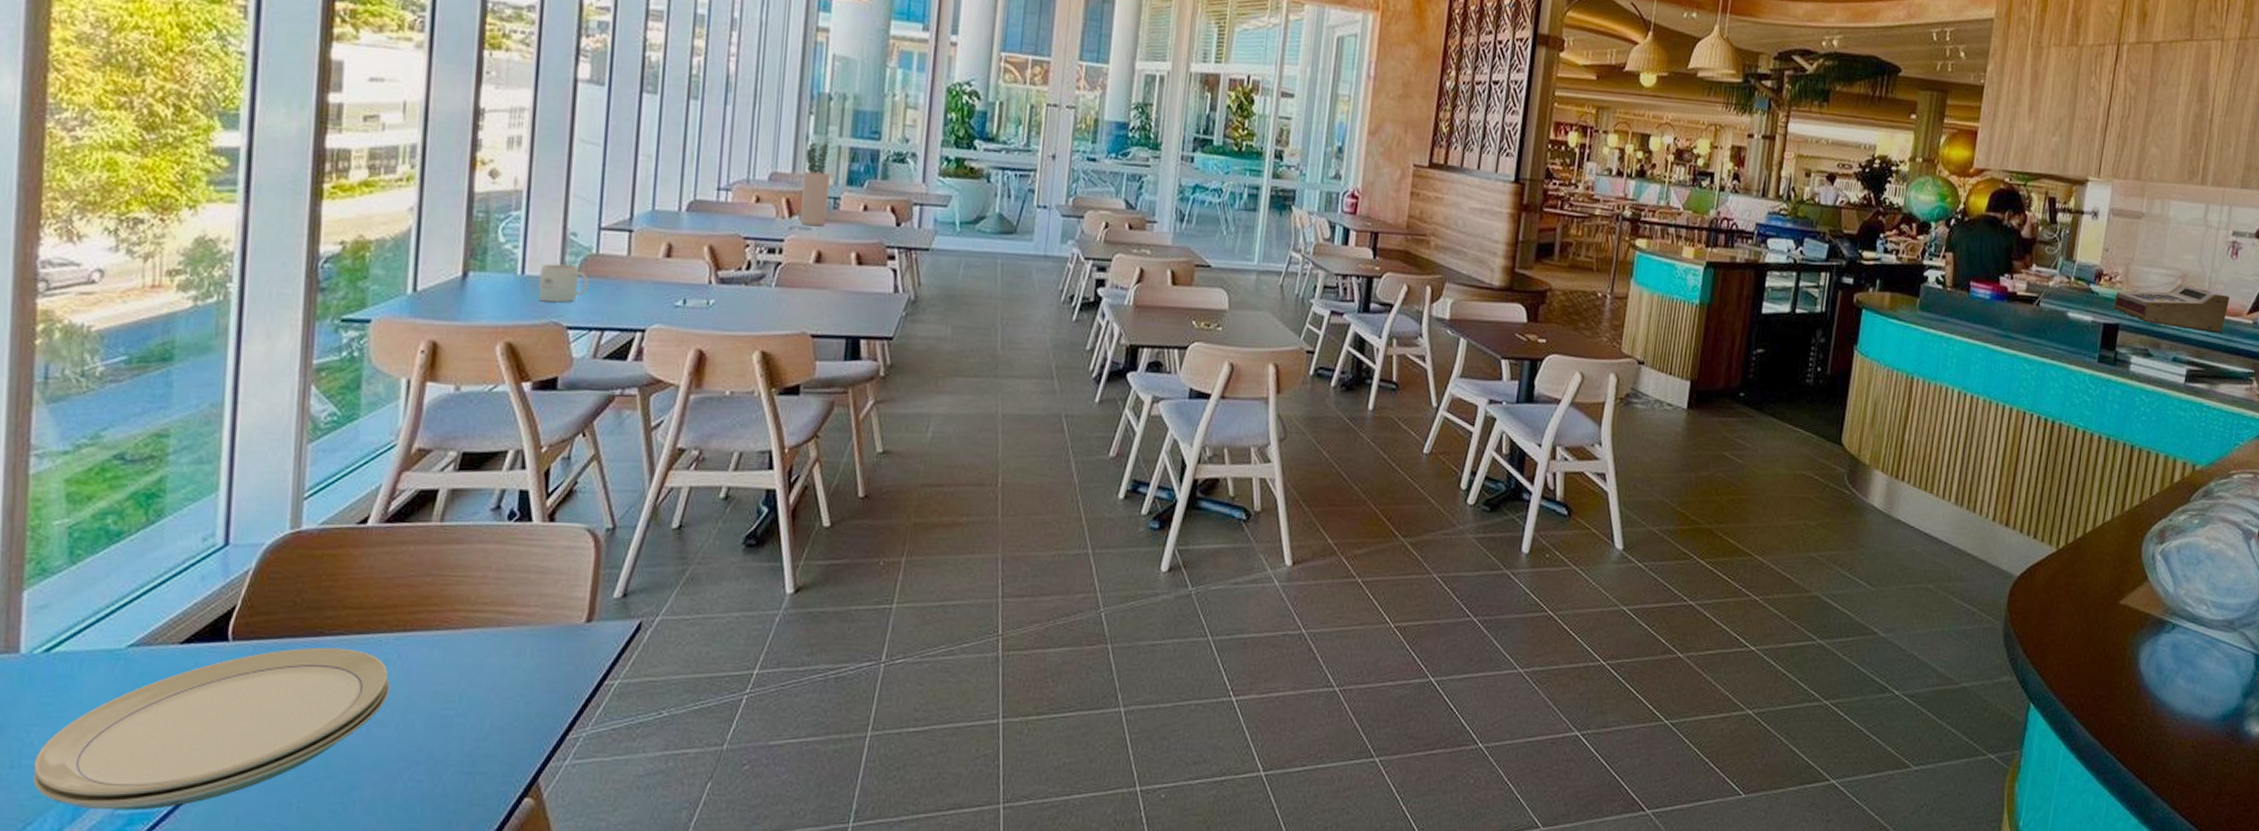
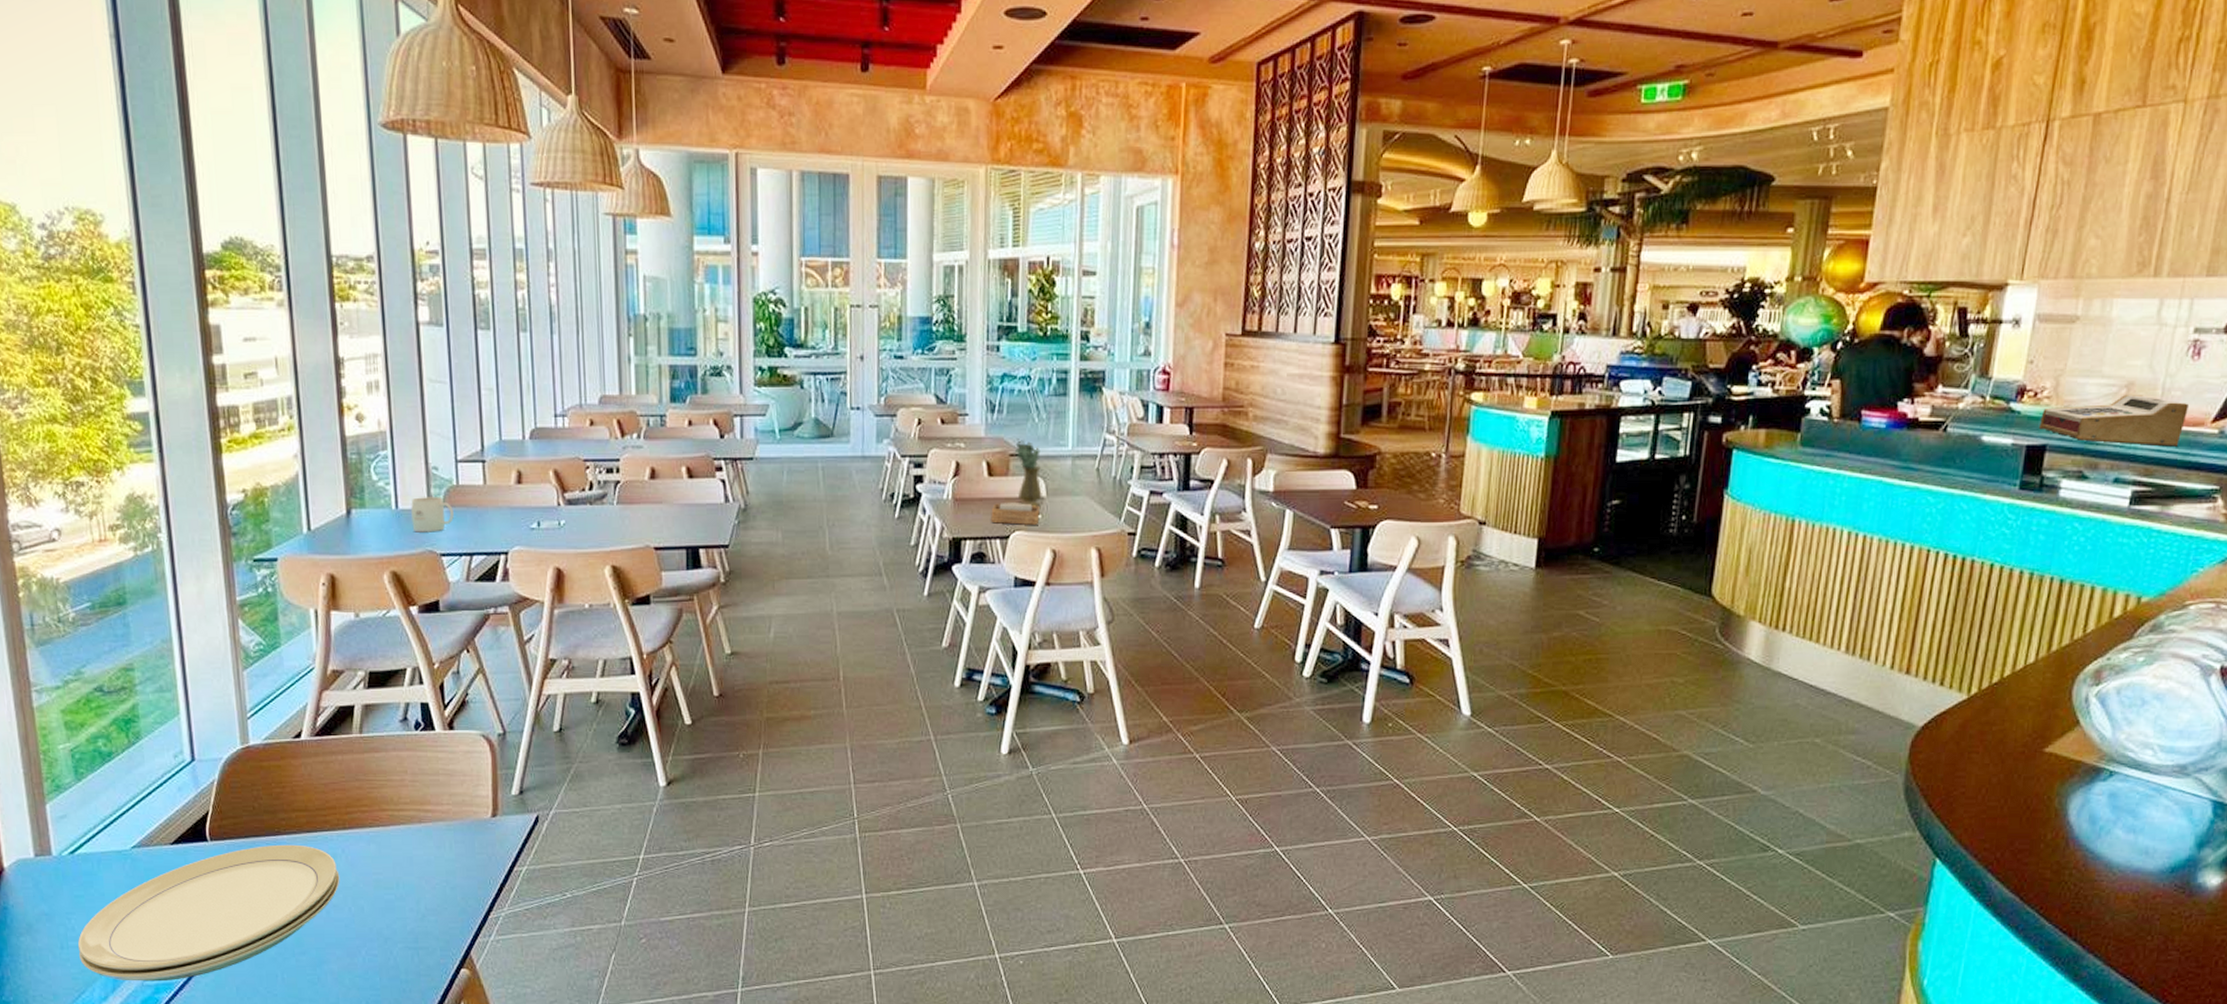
vase: present [800,136,831,227] -> none [629,356,656,444]
napkin holder: none [1171,312,1221,337] -> present [991,503,1040,525]
vase: none [1200,250,1226,319] -> present [1015,439,1042,507]

